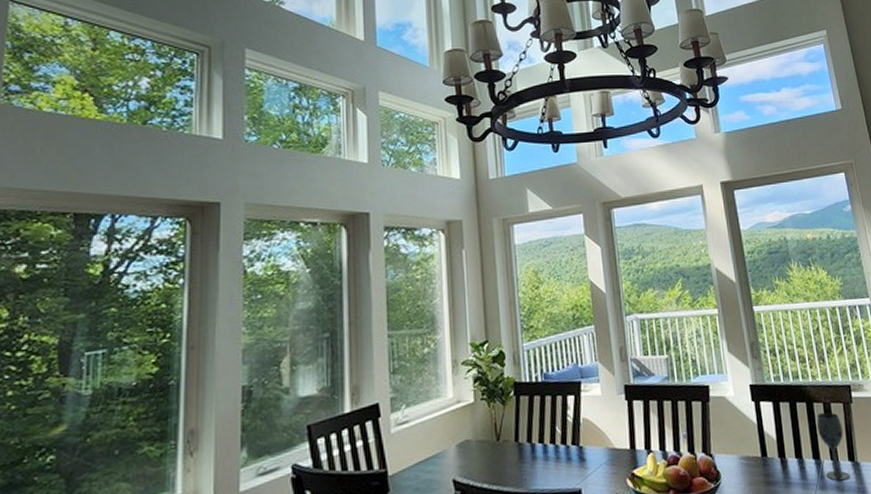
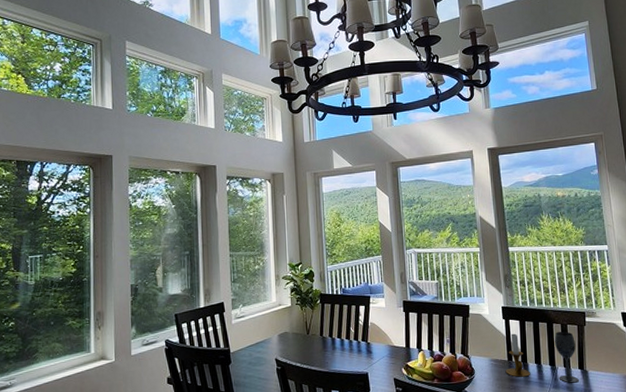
candlestick: none [759,419,791,479] -> present [505,333,531,377]

